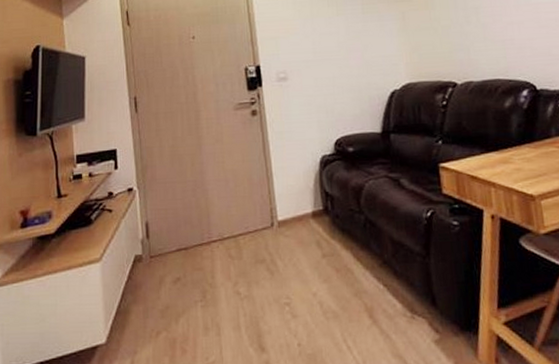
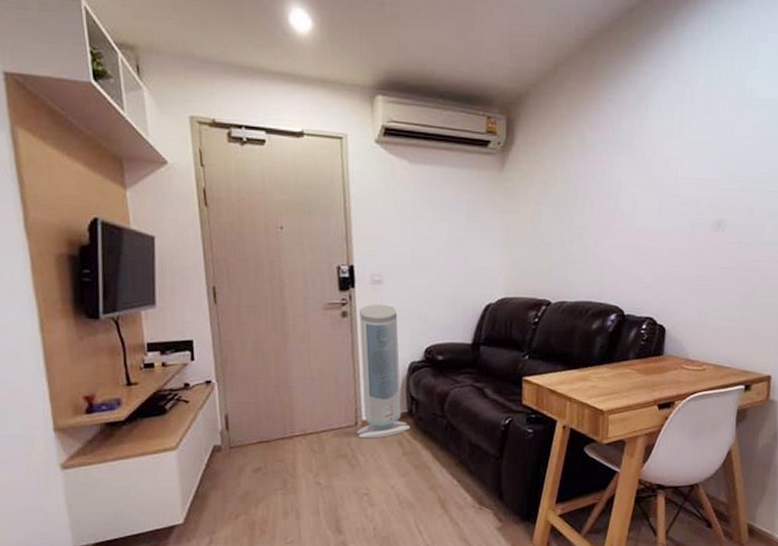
air purifier: none [267,100,328,241] -> present [357,304,411,439]

